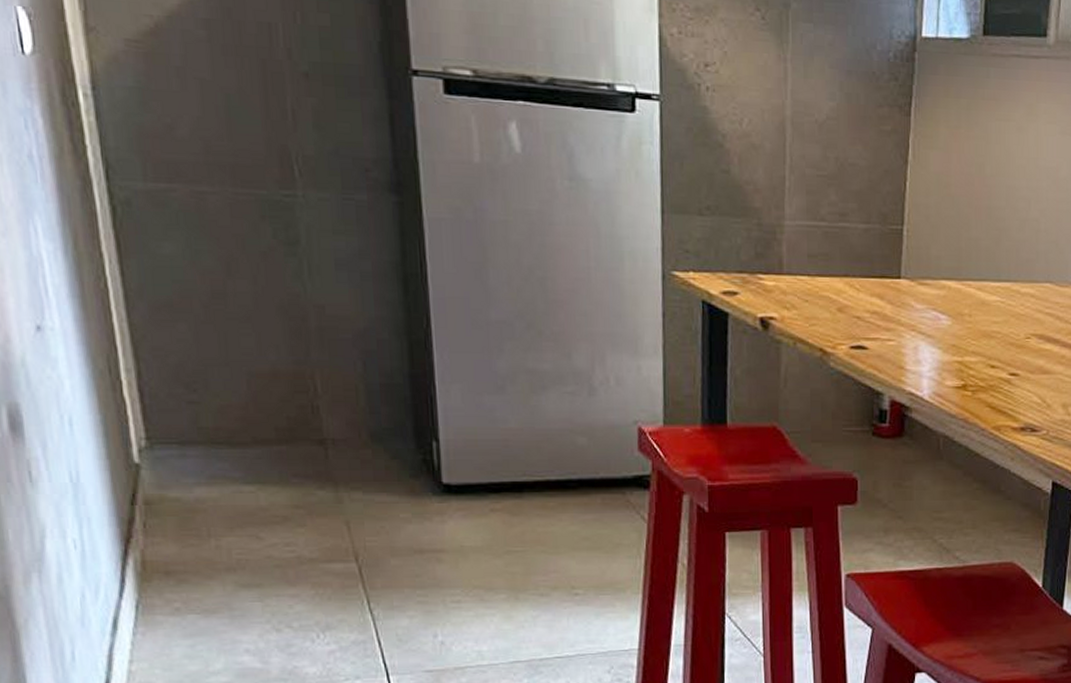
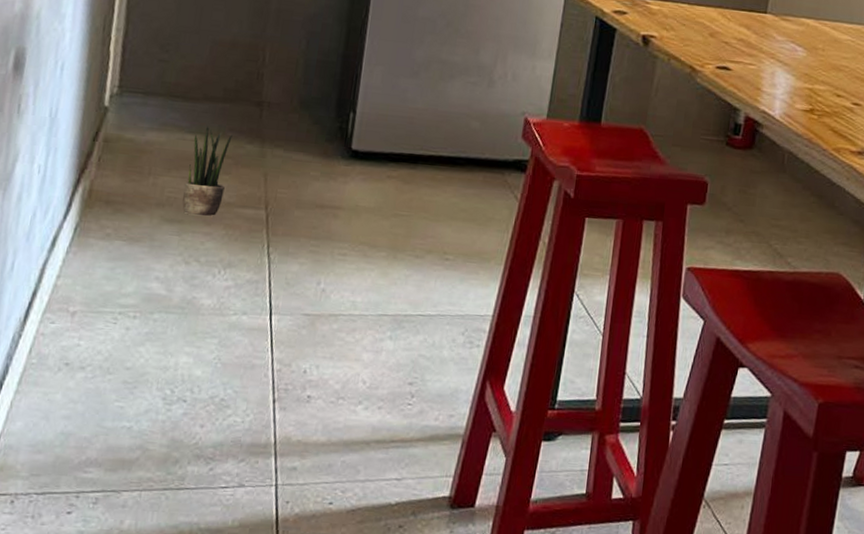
potted plant: none [252,473,303,576] -> present [182,126,233,216]

